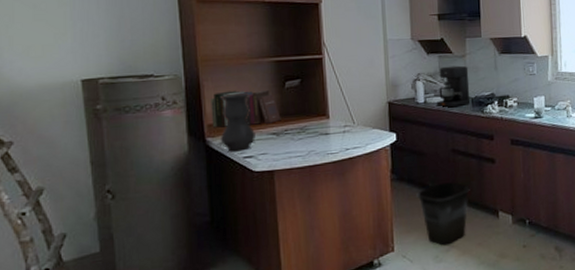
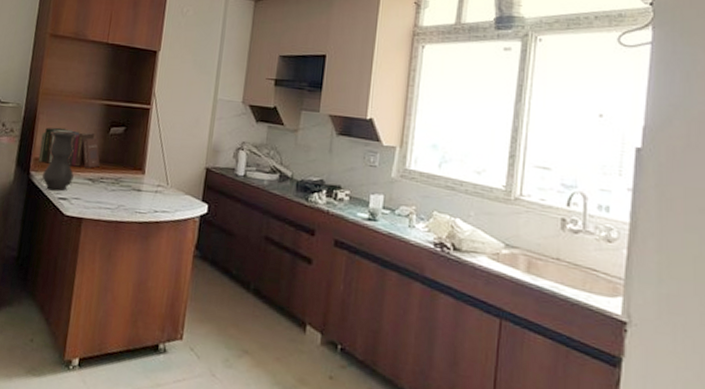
waste bin: present [416,182,470,245] -> none [217,272,278,350]
coffee maker: present [436,65,471,108] -> none [256,139,299,189]

